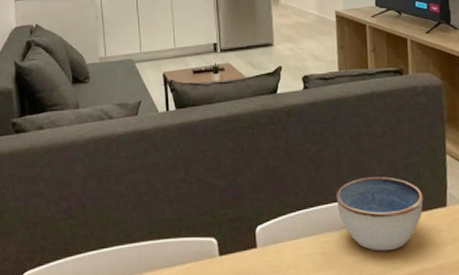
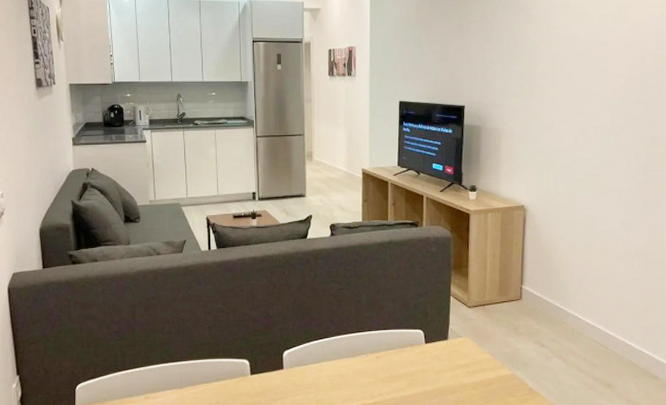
bowl: present [336,176,424,251] -> none [354,313,429,375]

